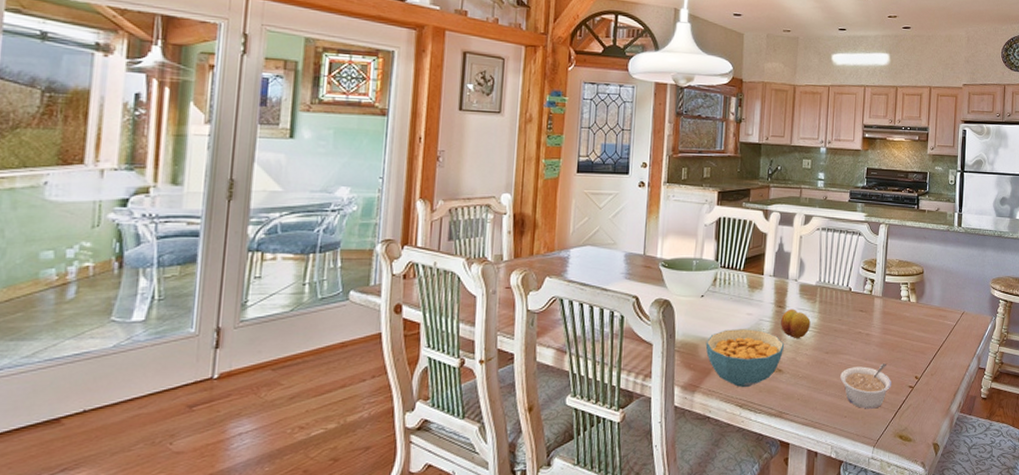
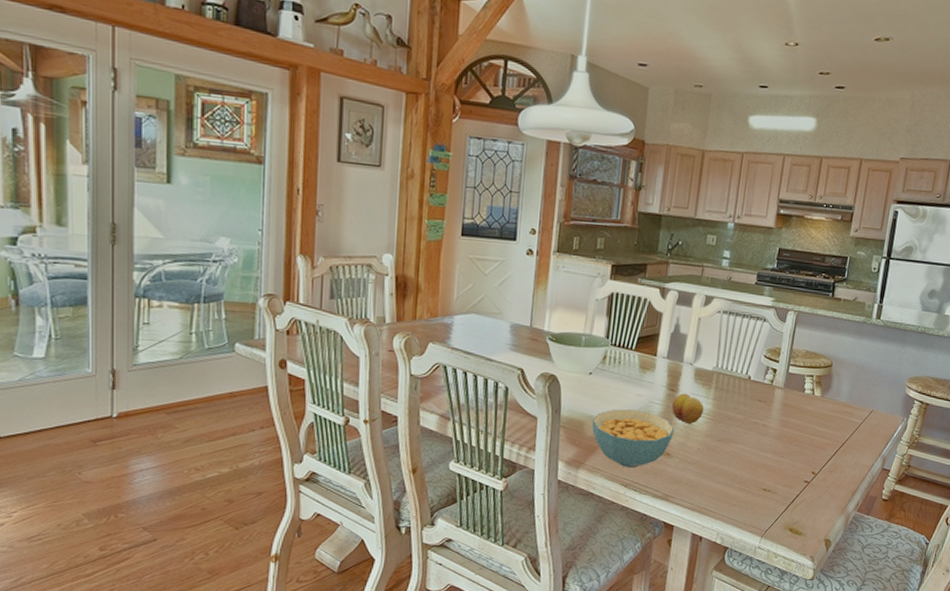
legume: present [840,363,891,409] -> none [731,456,786,500]

